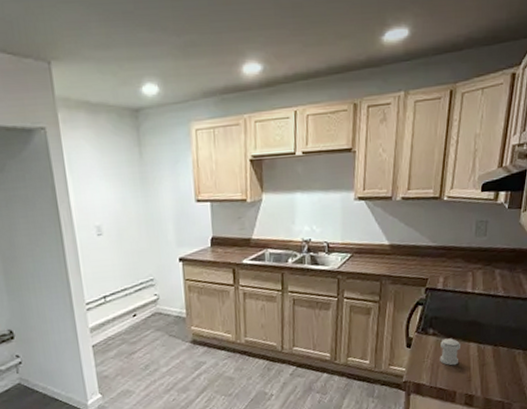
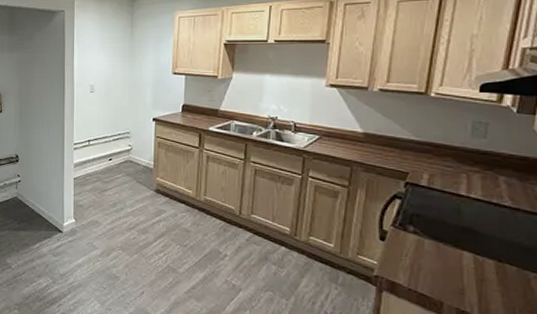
pepper shaker: present [440,338,460,366] -> none [422,240,450,273]

